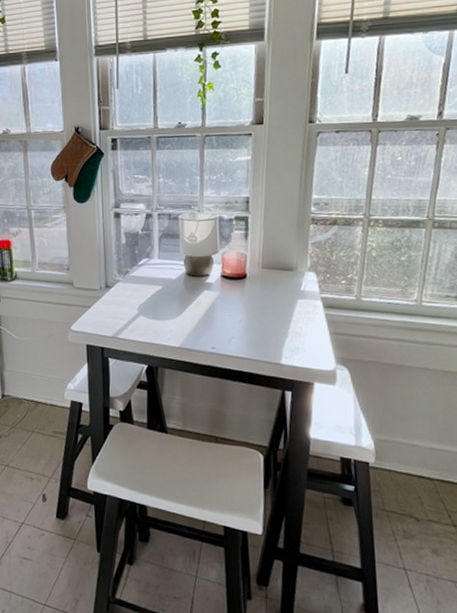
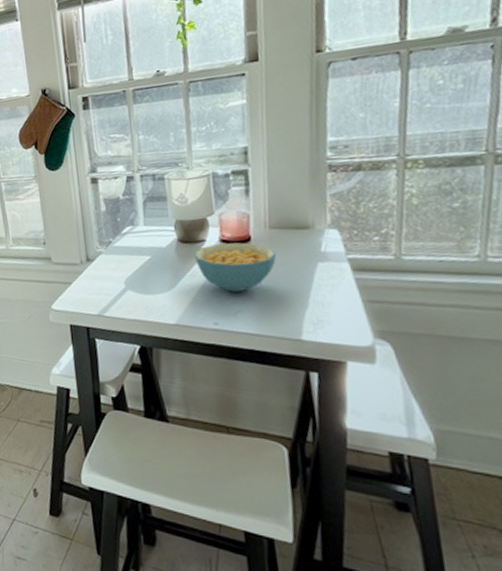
cereal bowl: none [199,279,266,321] -> present [194,242,277,292]

